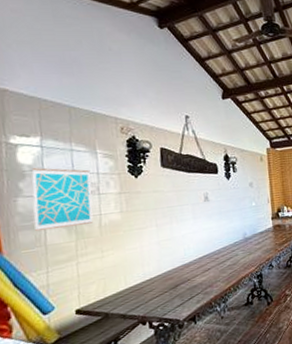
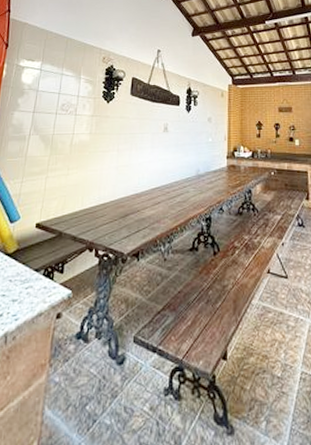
wall art: present [32,168,94,232] -> none [21,87,73,143]

